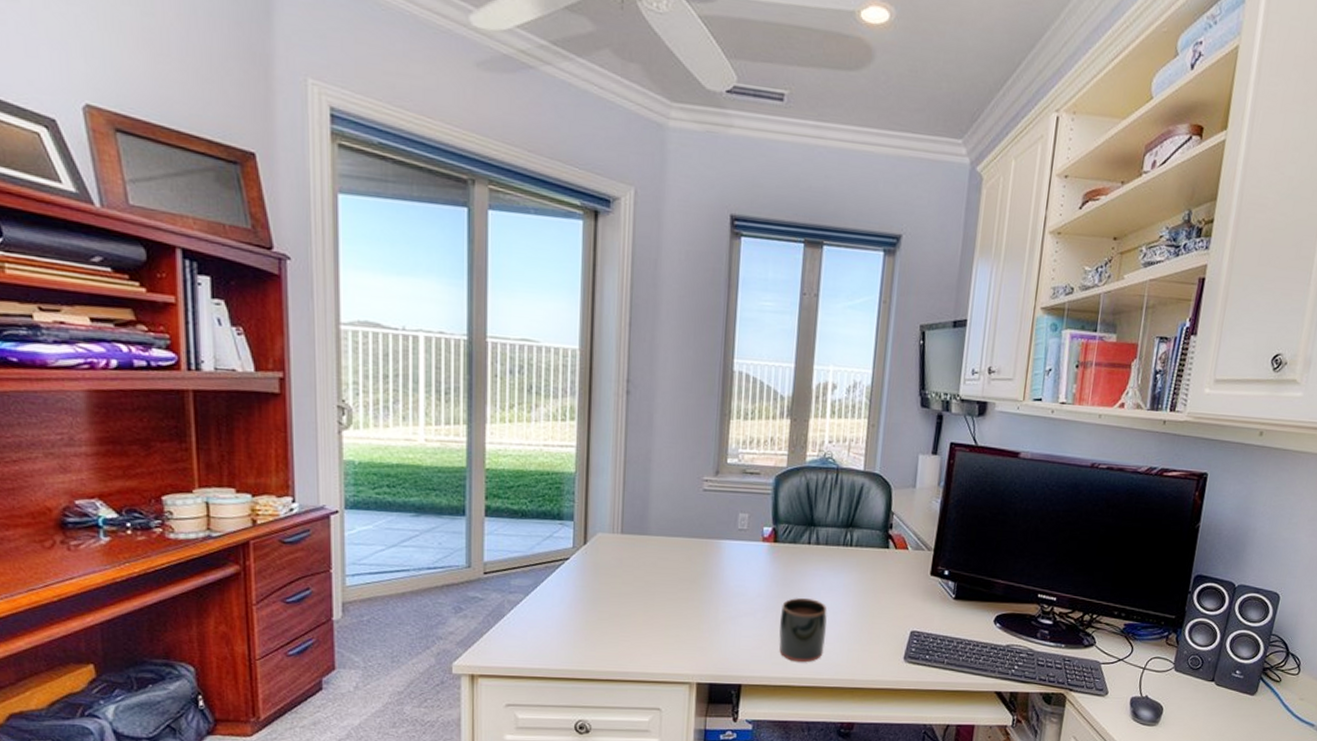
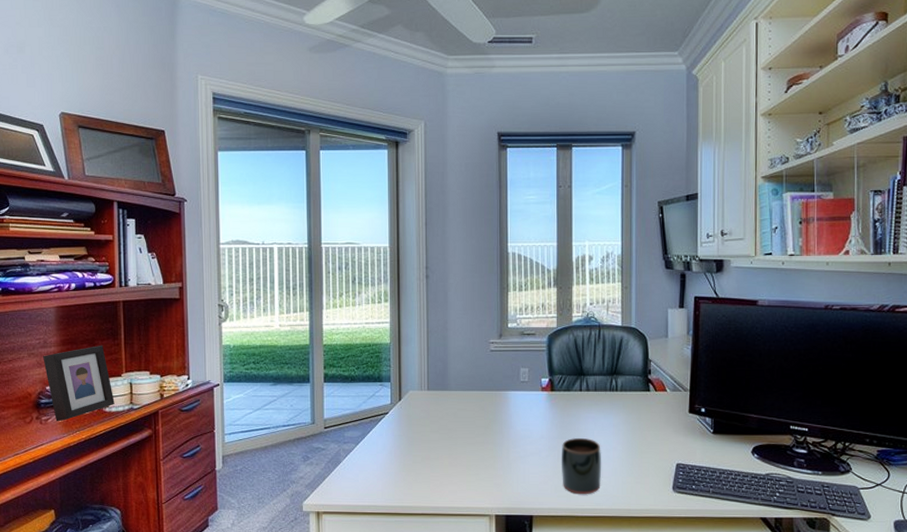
picture frame: none [68,448,183,549] -> present [43,345,115,422]

